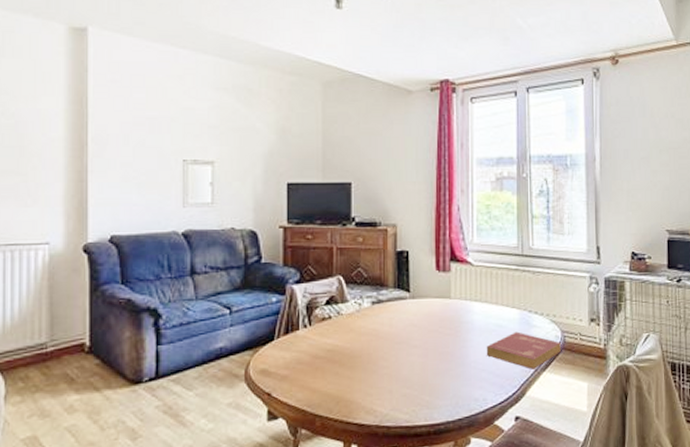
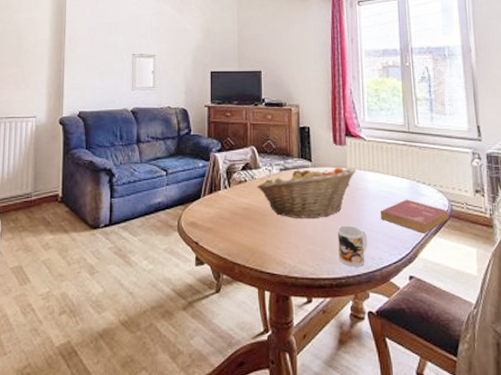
fruit basket: none [343,297,461,359] -> present [256,167,356,219]
mug: none [438,364,470,411] -> present [338,225,367,267]

